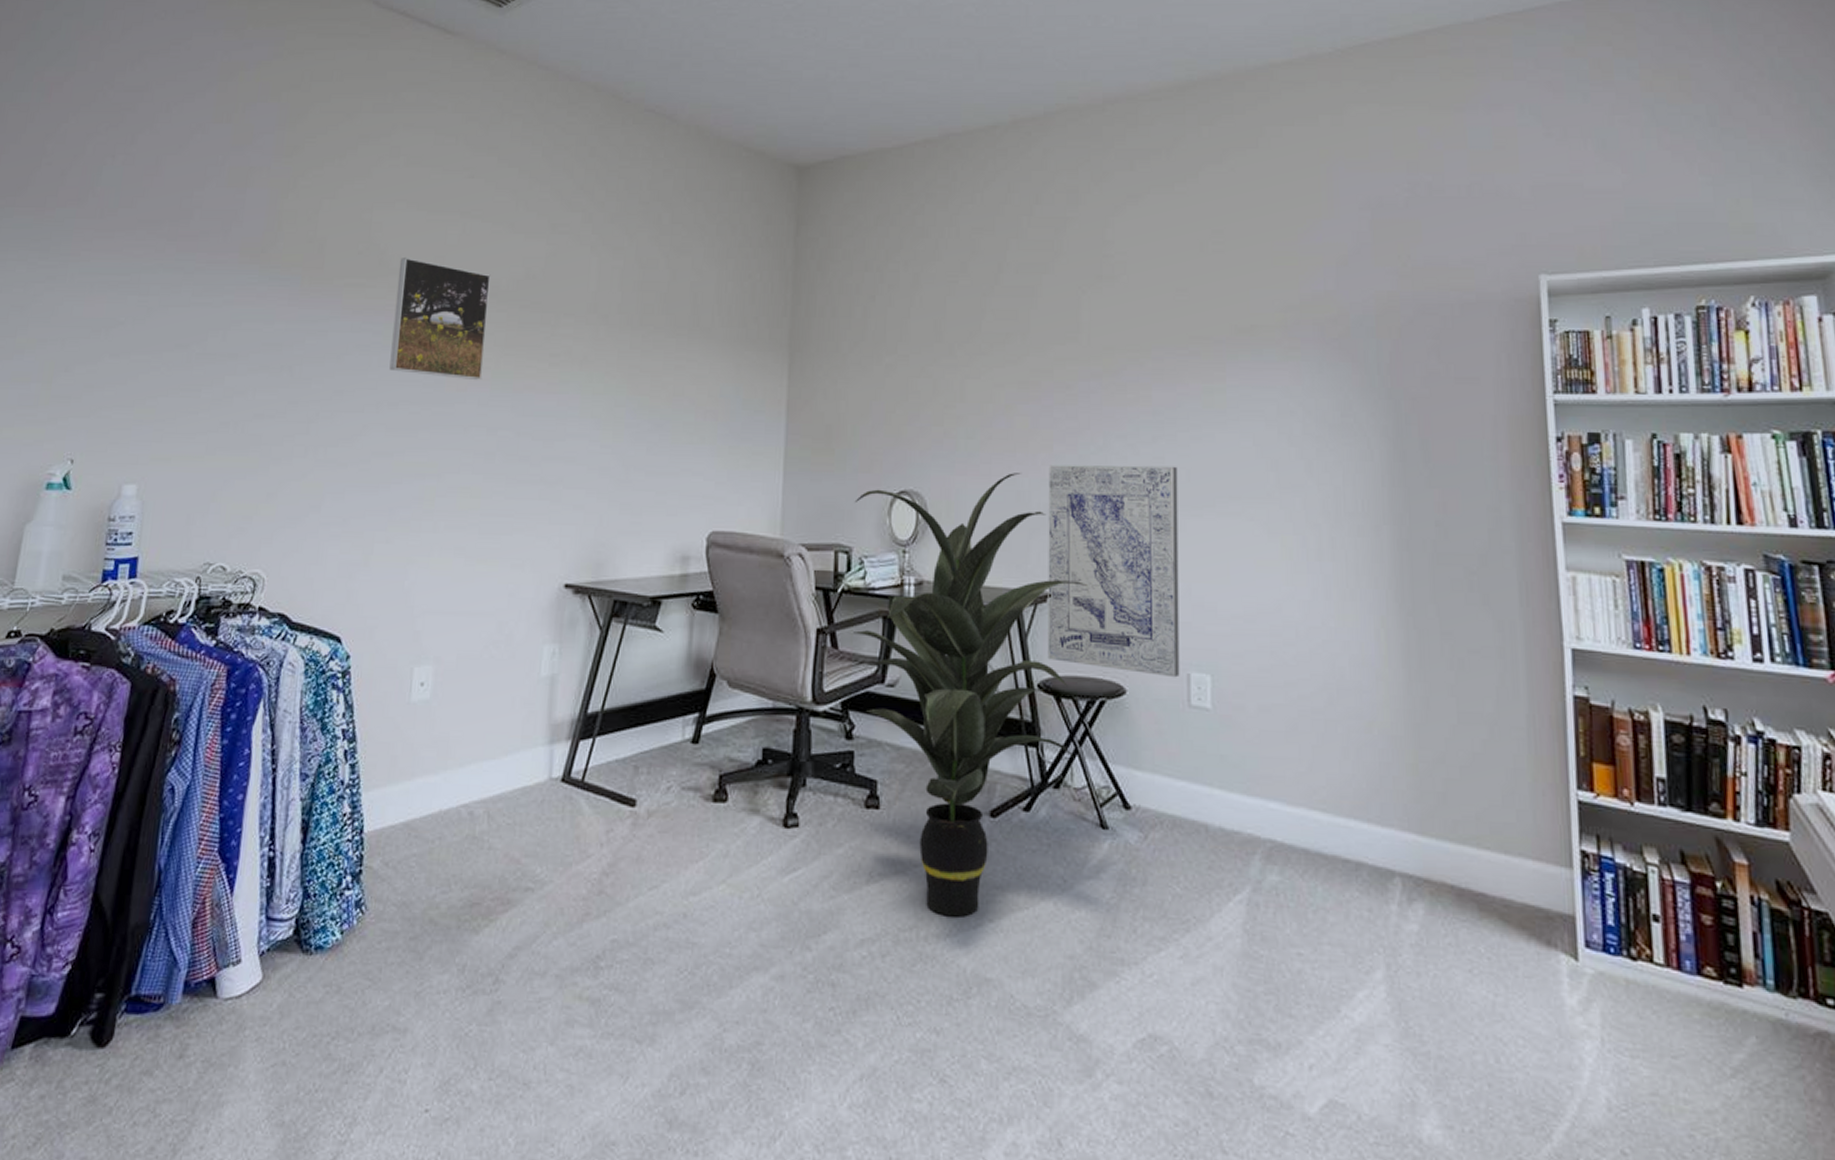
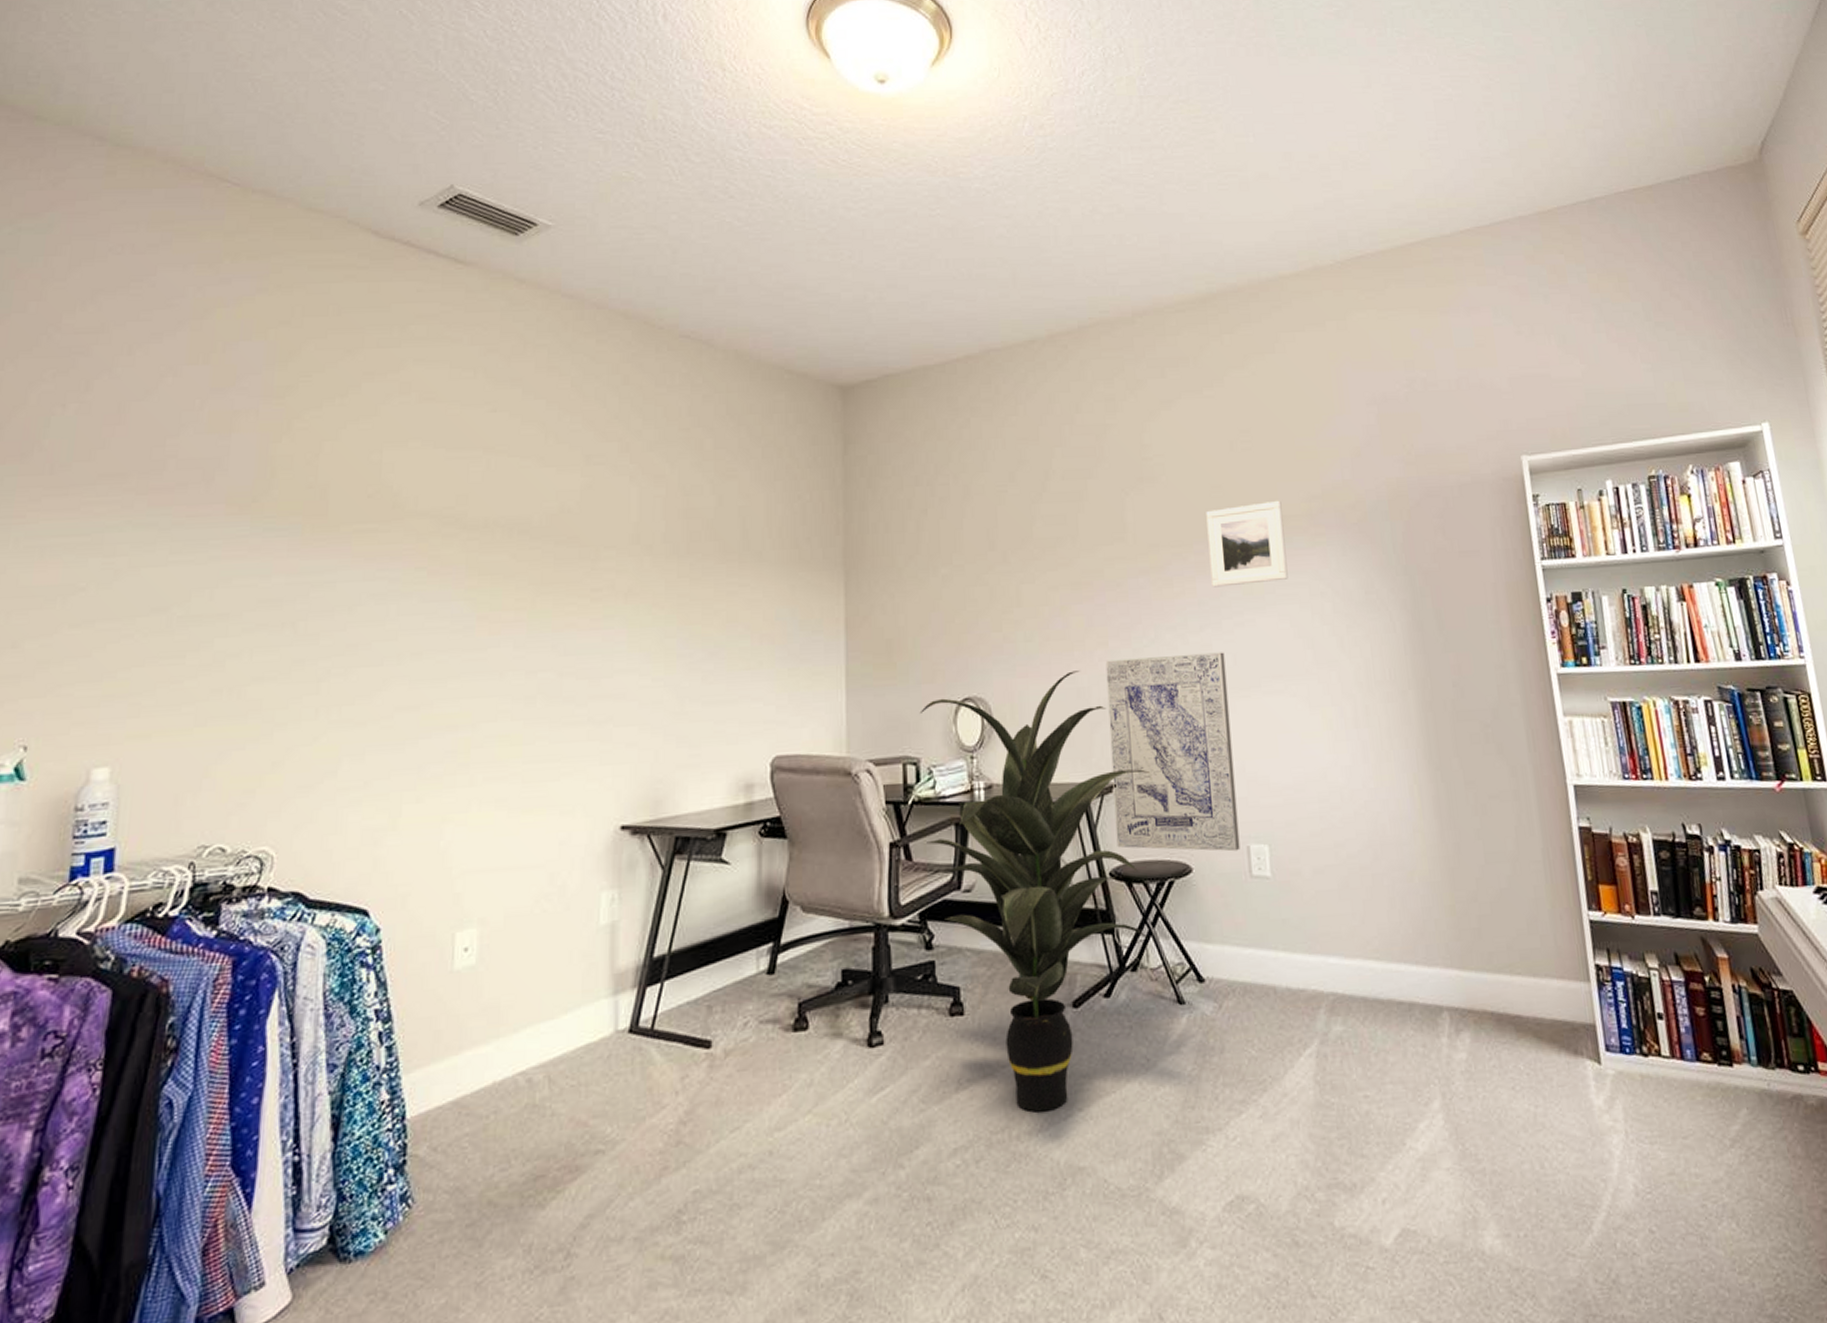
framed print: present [389,256,491,380] -> none [410,497,521,622]
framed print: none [1168,308,1255,397] -> present [1206,500,1288,587]

